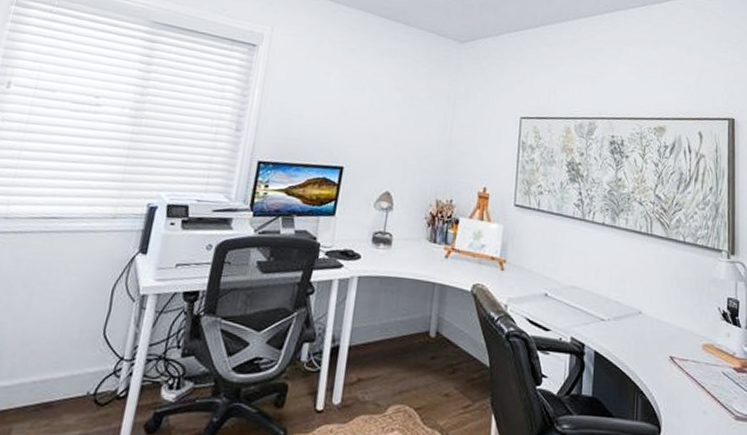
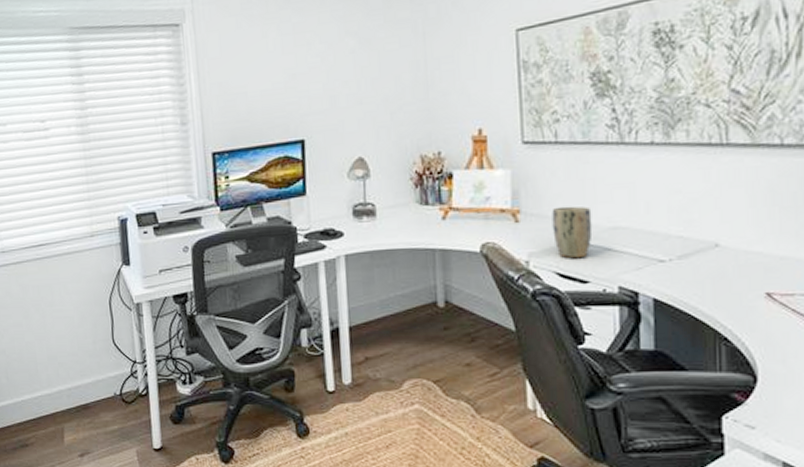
plant pot: none [528,262,558,309] -> present [552,206,593,259]

